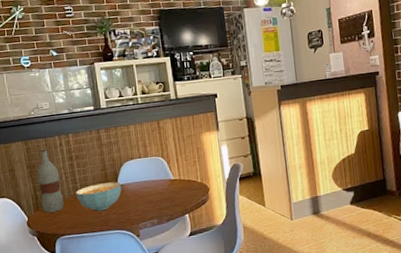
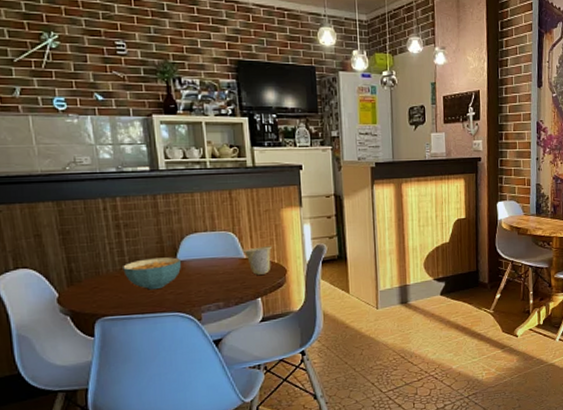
bottle: present [37,149,64,213] -> none [72,213,107,289]
cup: none [171,167,196,194] -> present [242,246,272,275]

